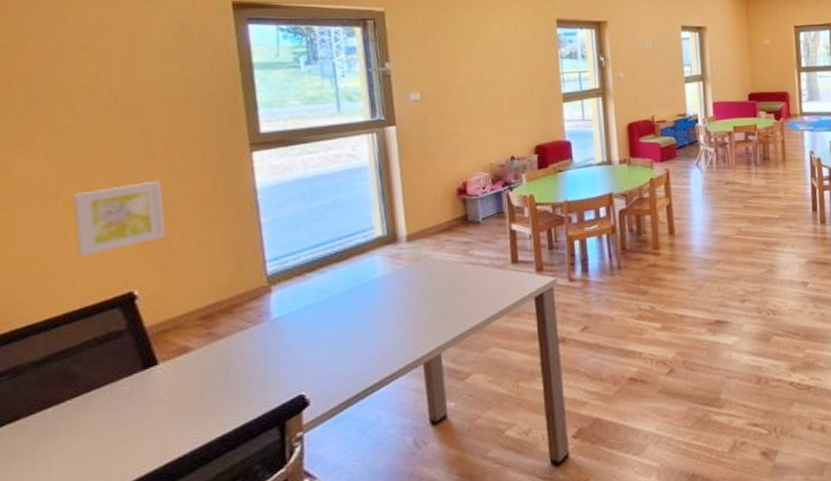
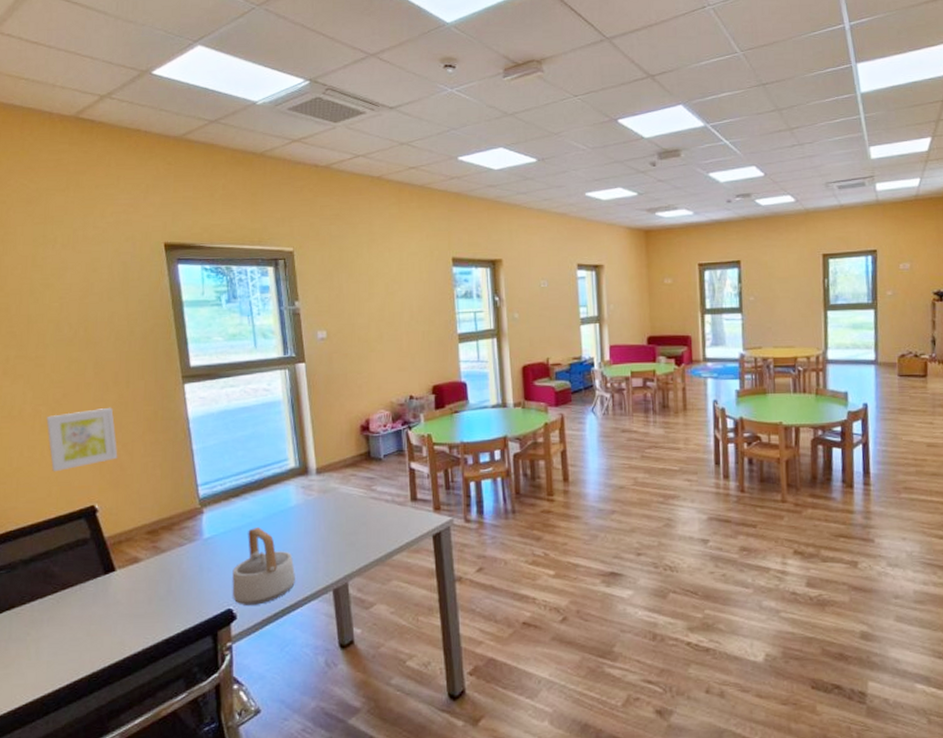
teapot: none [304,301,382,390] -> present [232,526,296,605]

